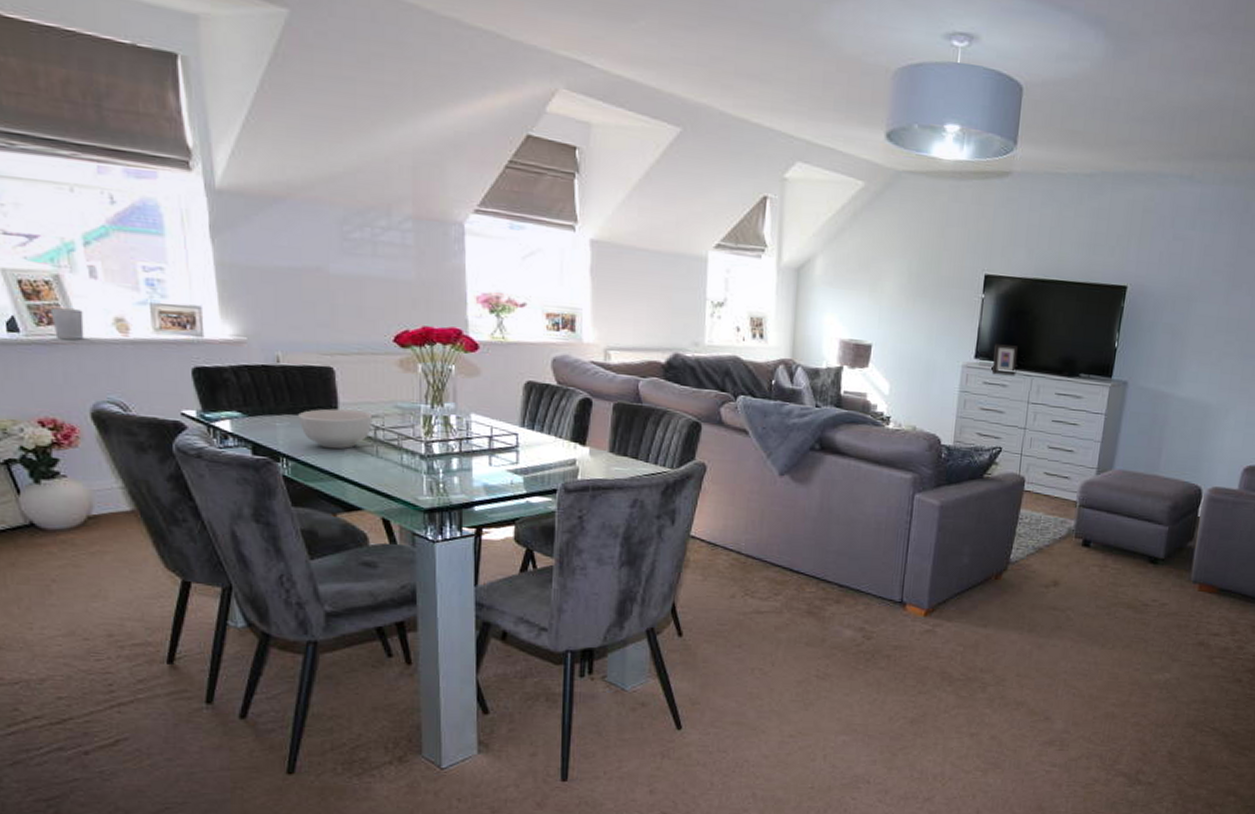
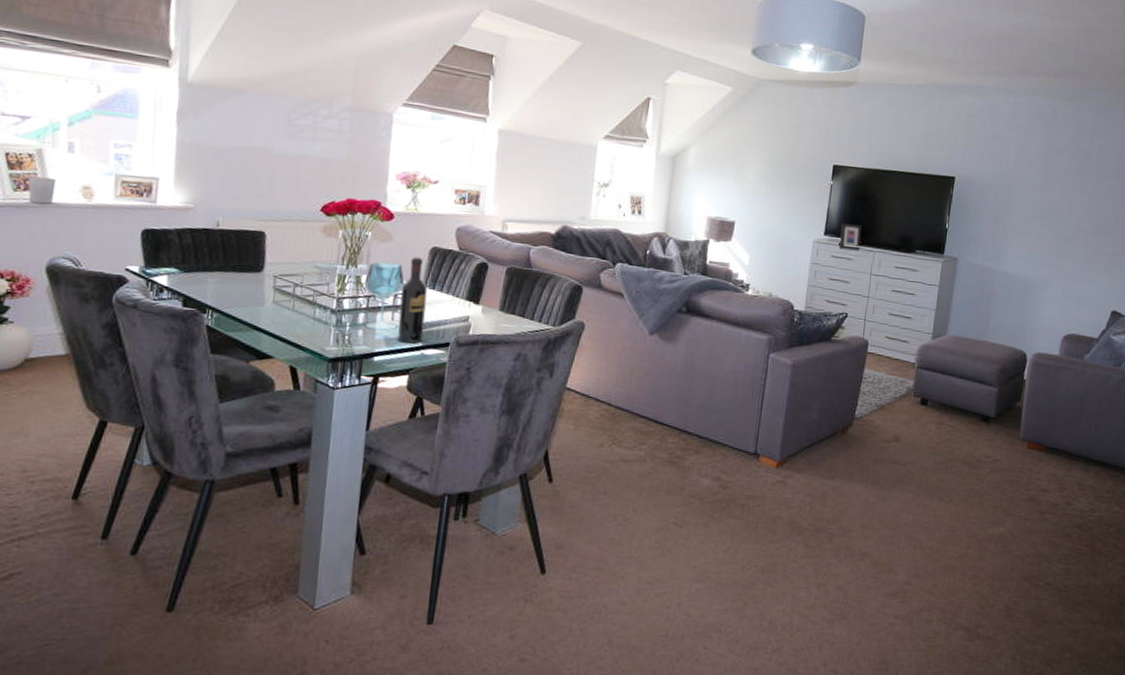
bowl: present [298,408,373,449] -> none [228,267,294,303]
wine glass: none [454,399,499,478] -> present [364,262,405,331]
wine bottle: none [496,393,527,491] -> present [397,256,428,344]

